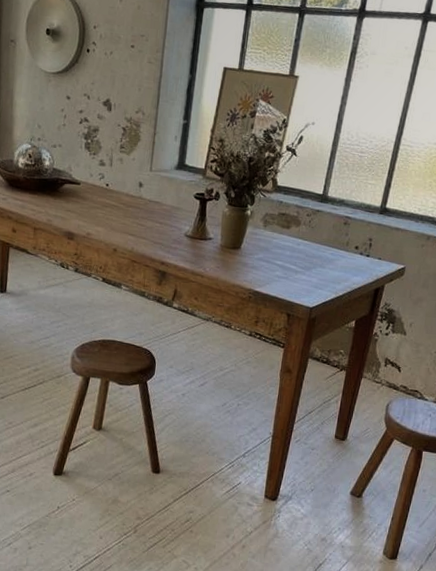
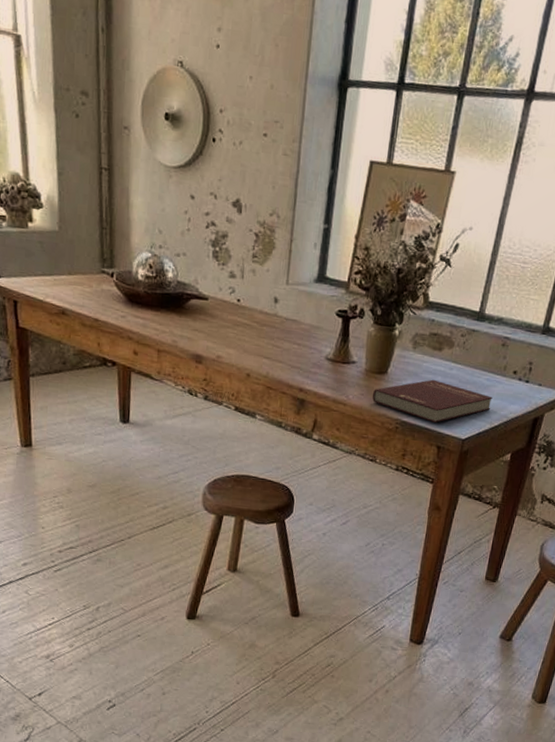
book: none [227,254,337,293] -> present [372,379,493,423]

